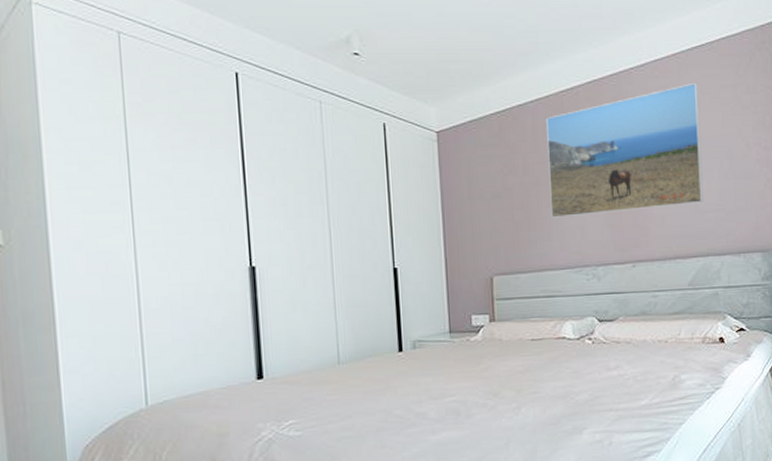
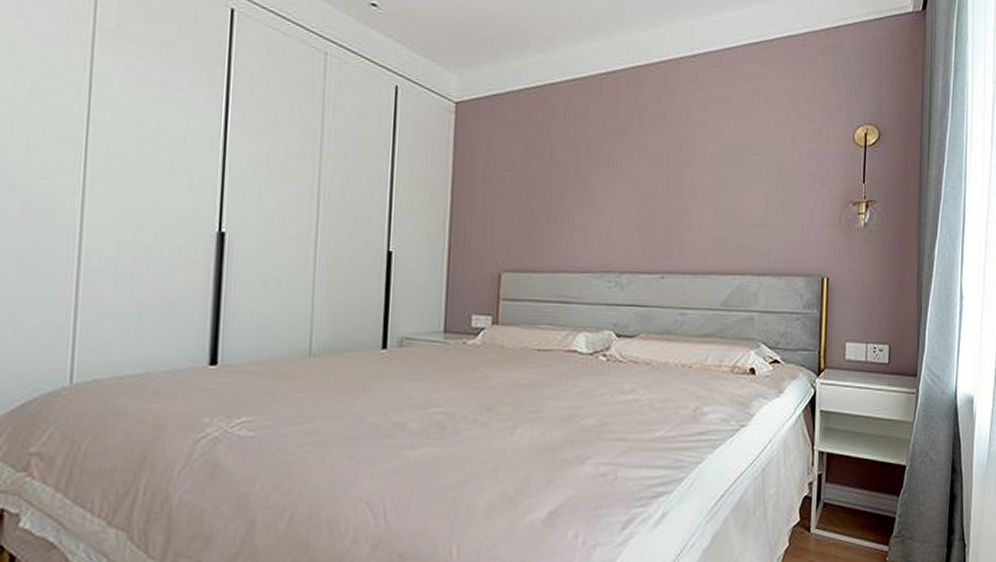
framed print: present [546,82,703,218] -> none [575,81,752,216]

